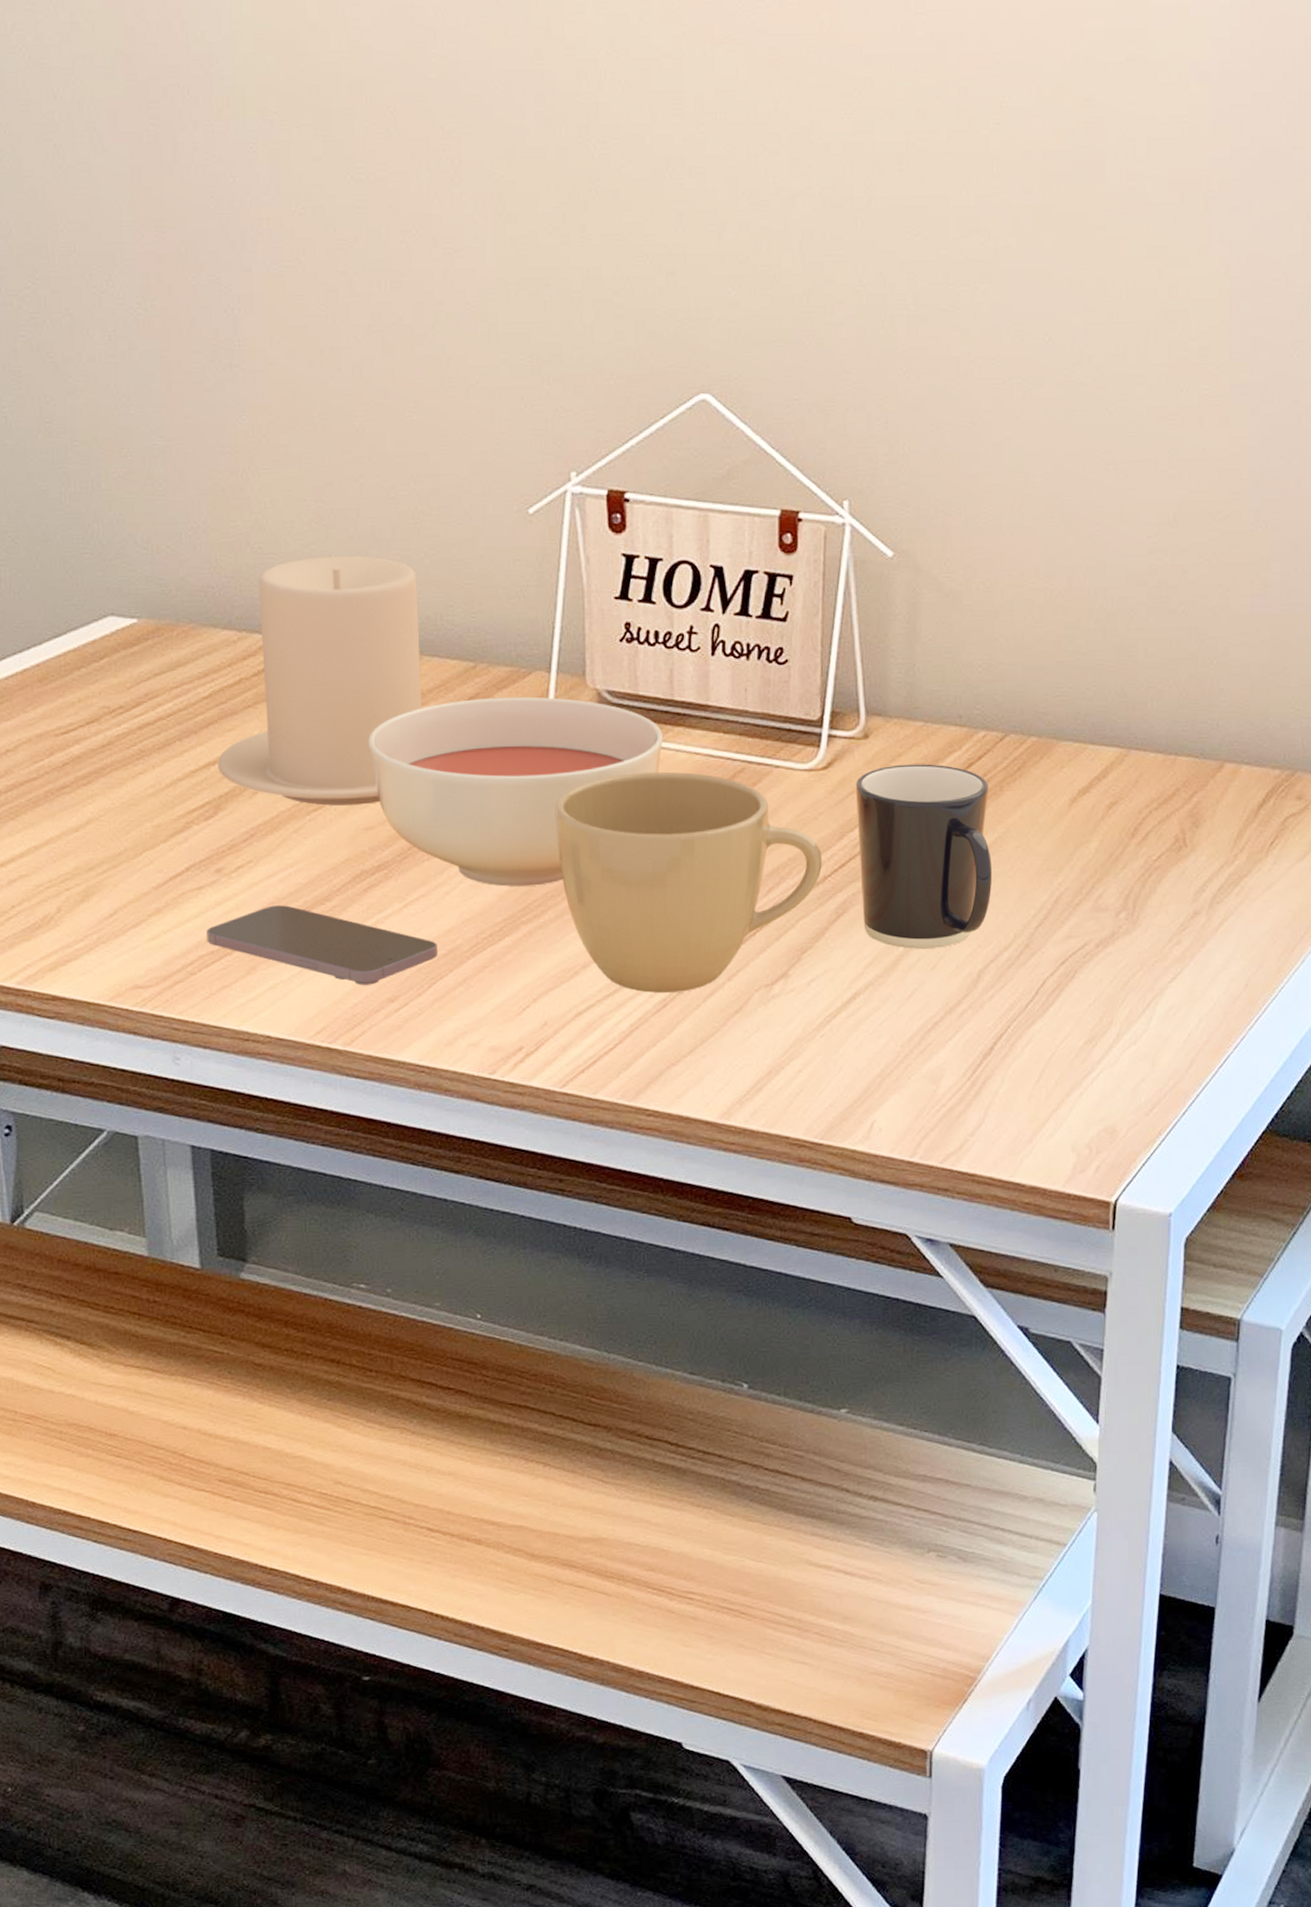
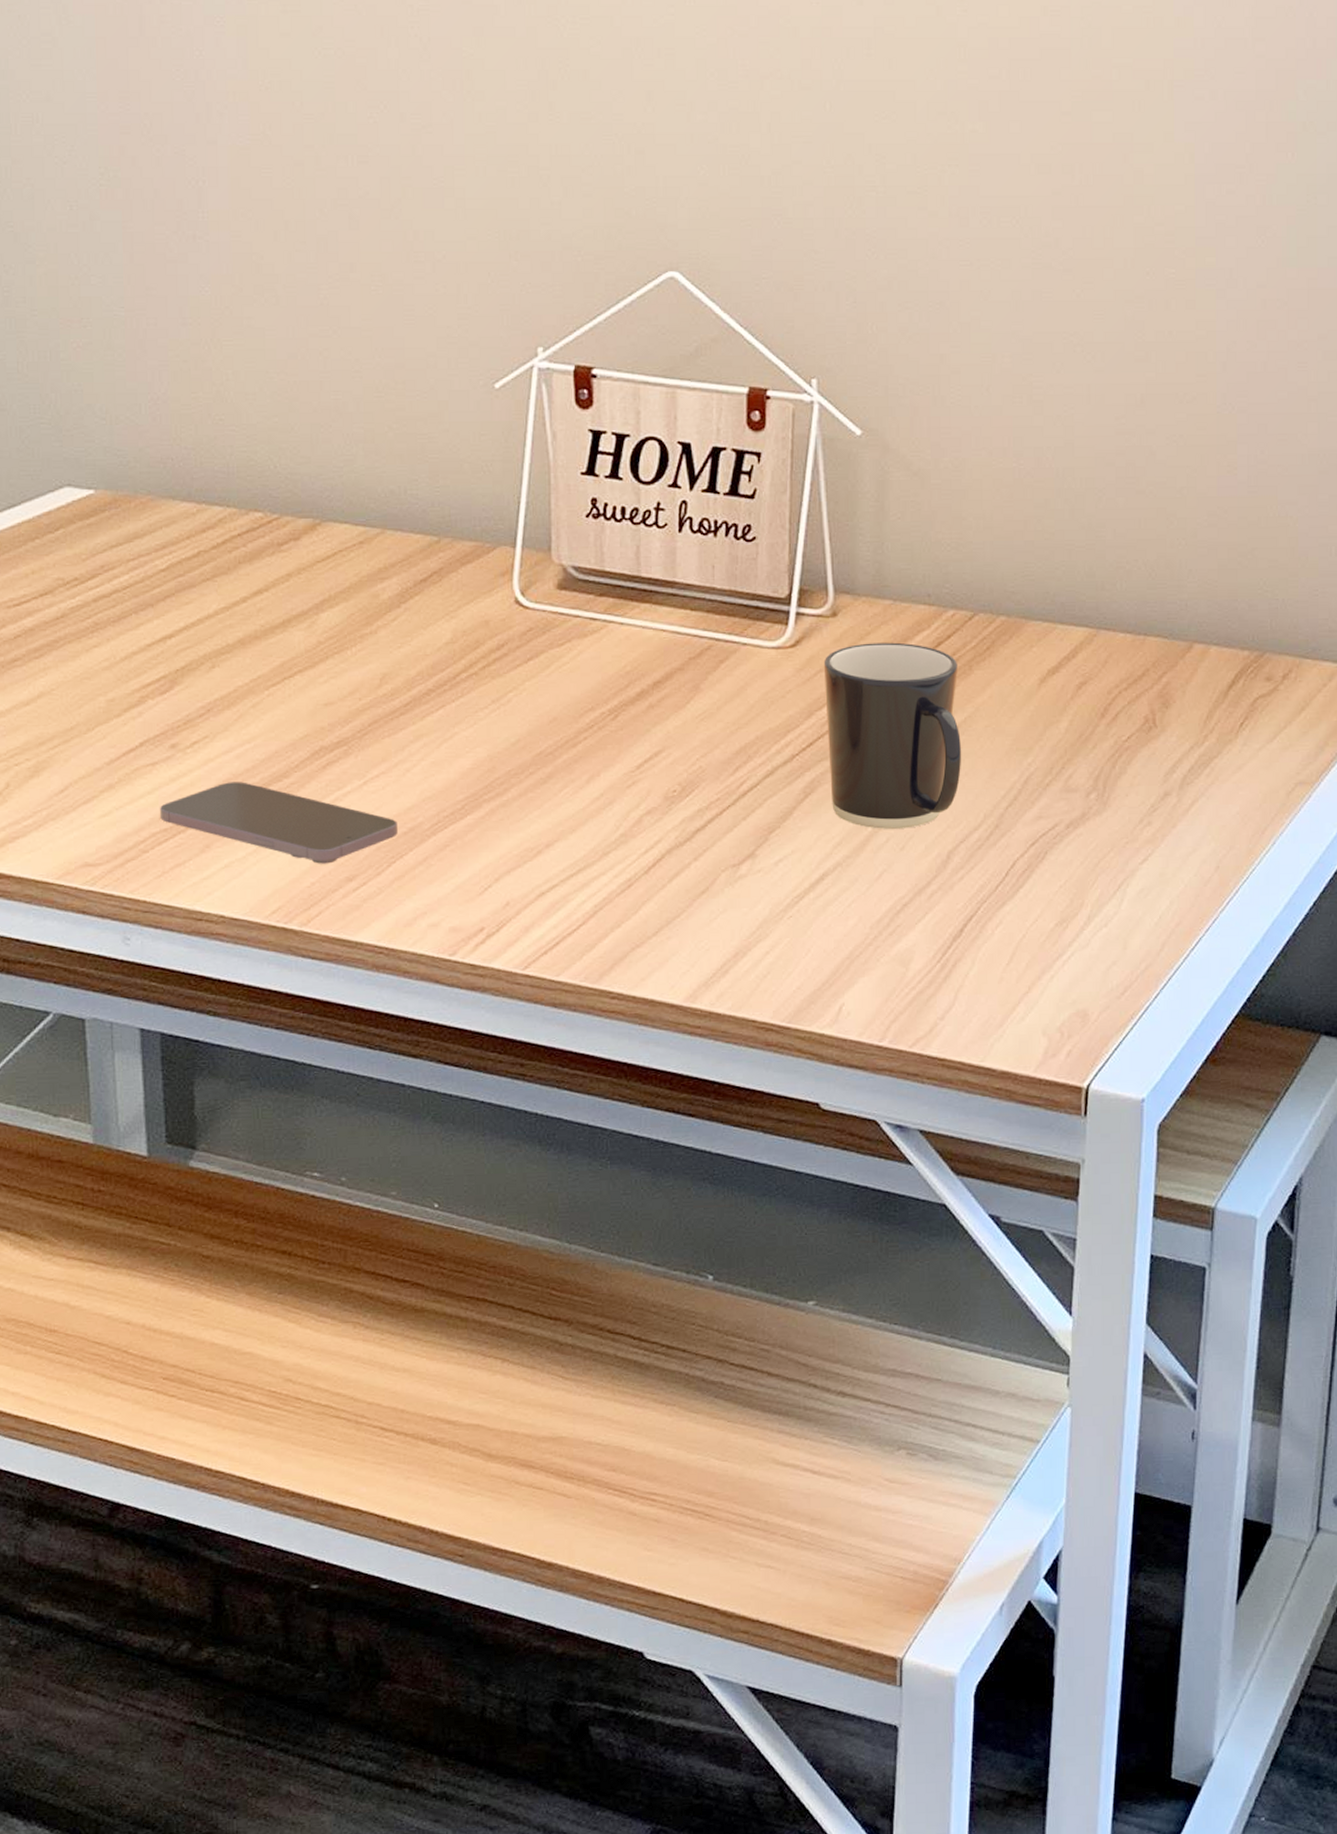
candle: present [218,555,422,806] -> none [174,428,384,681]
bowl: present [368,696,664,887] -> none [329,572,630,764]
cup: present [555,771,822,993] -> none [519,648,790,873]

